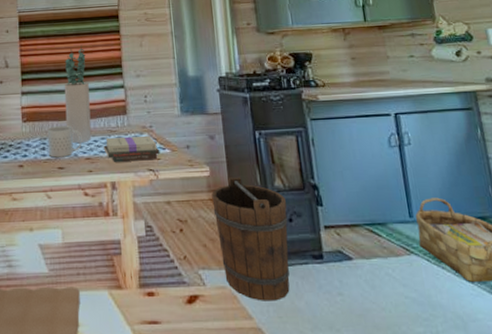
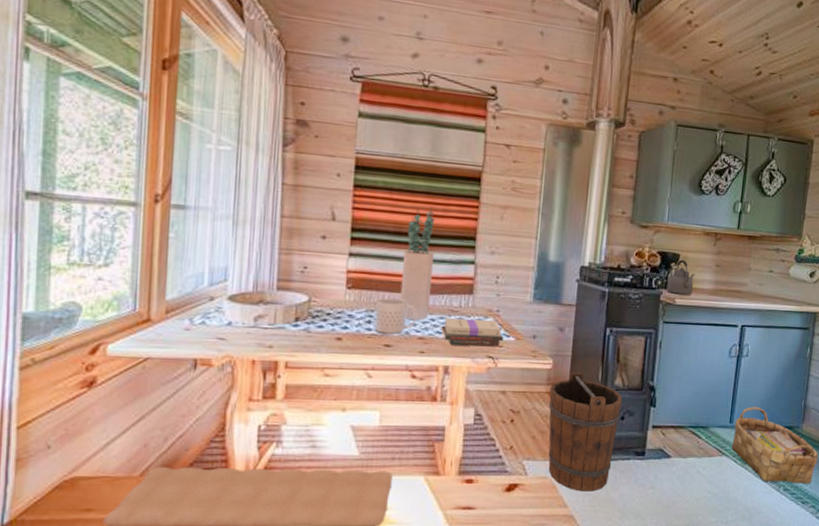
kettle: none [305,57,333,91] -> present [667,259,695,295]

